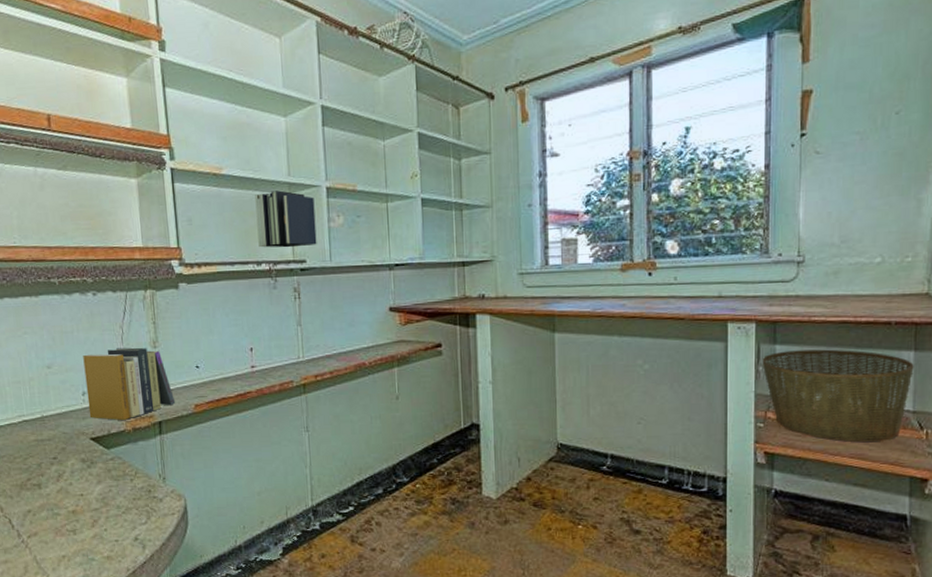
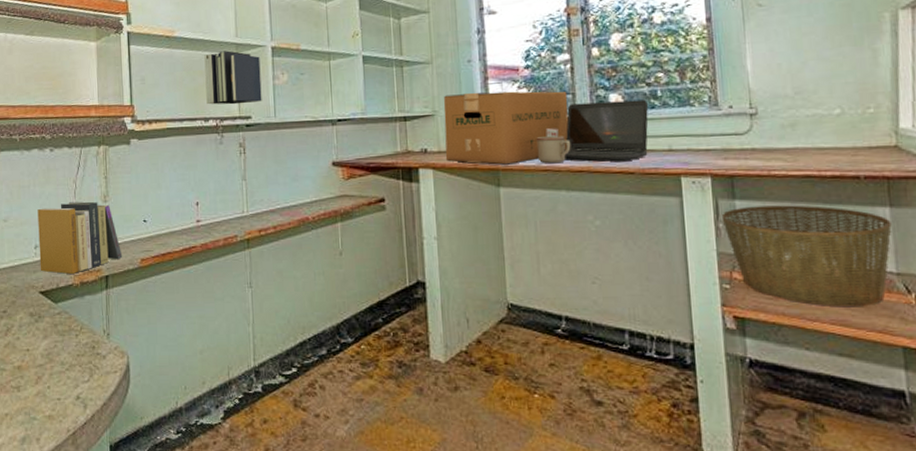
box: none [502,237,625,311] -> present [443,91,569,165]
mug: none [592,282,626,310] -> present [536,136,571,164]
laptop computer: none [619,246,703,308] -> present [564,99,649,162]

